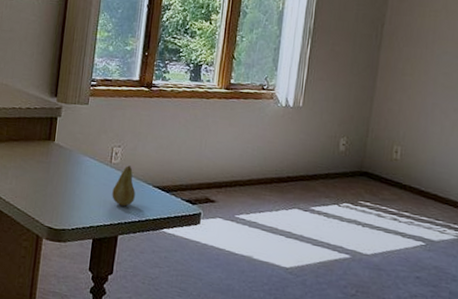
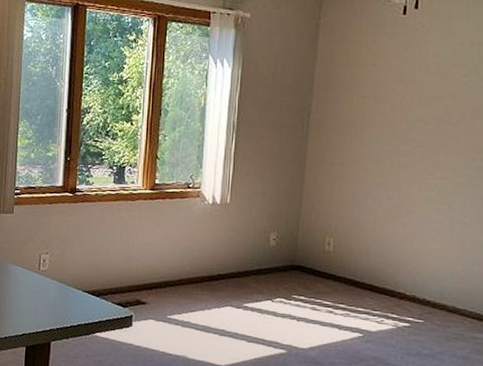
fruit: present [112,165,136,207] -> none [42,272,66,313]

